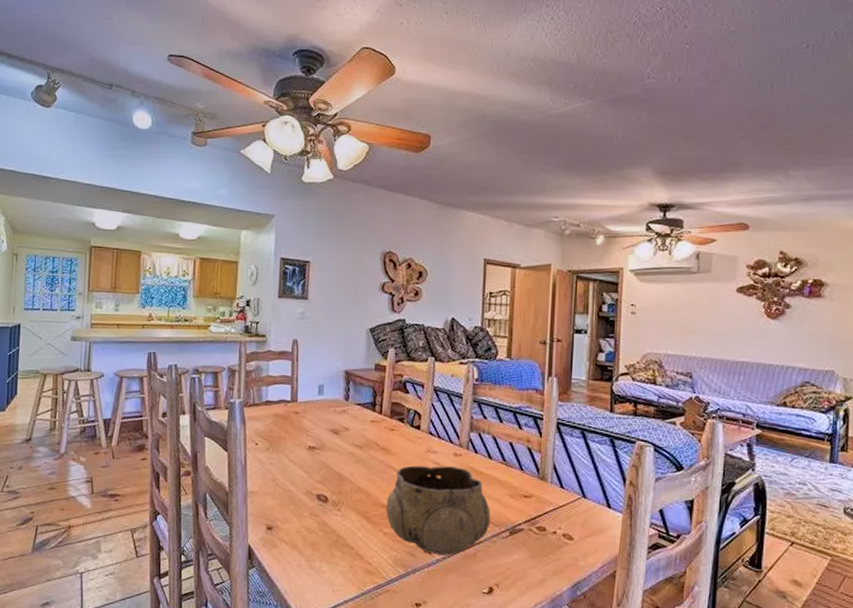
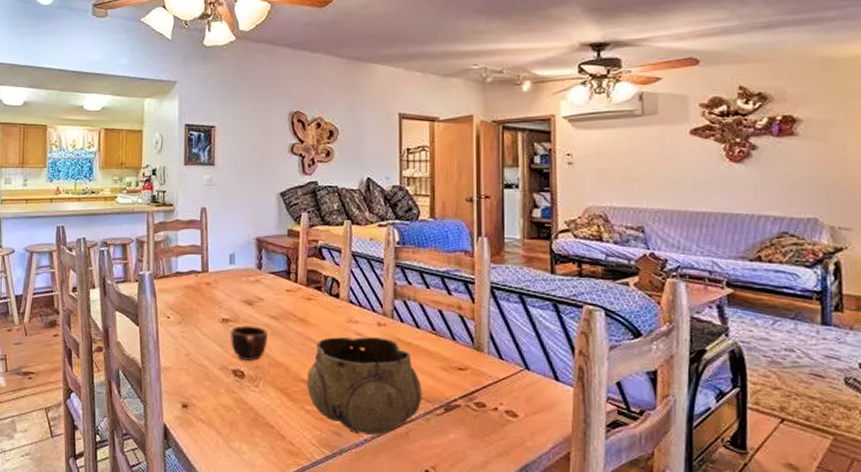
mug: none [316,452,351,486] -> present [231,324,267,361]

